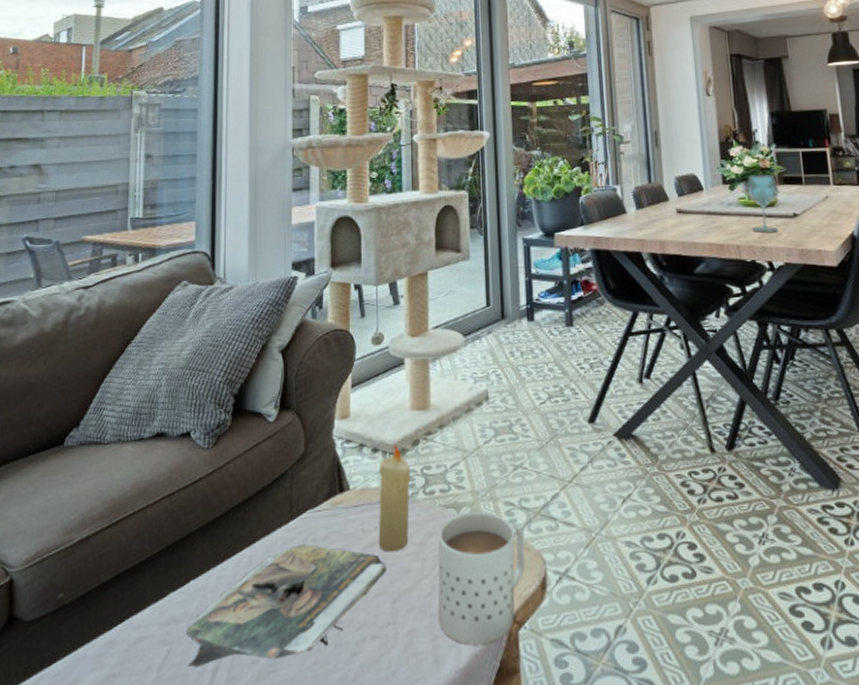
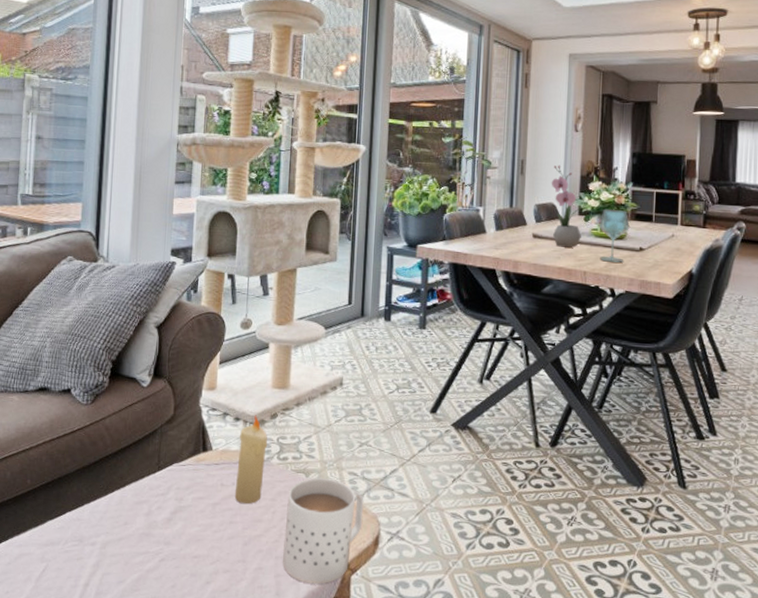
magazine: present [187,543,386,668] -> none [62,490,240,582]
flower arrangement: none [688,132,730,221] -> present [551,165,586,248]

